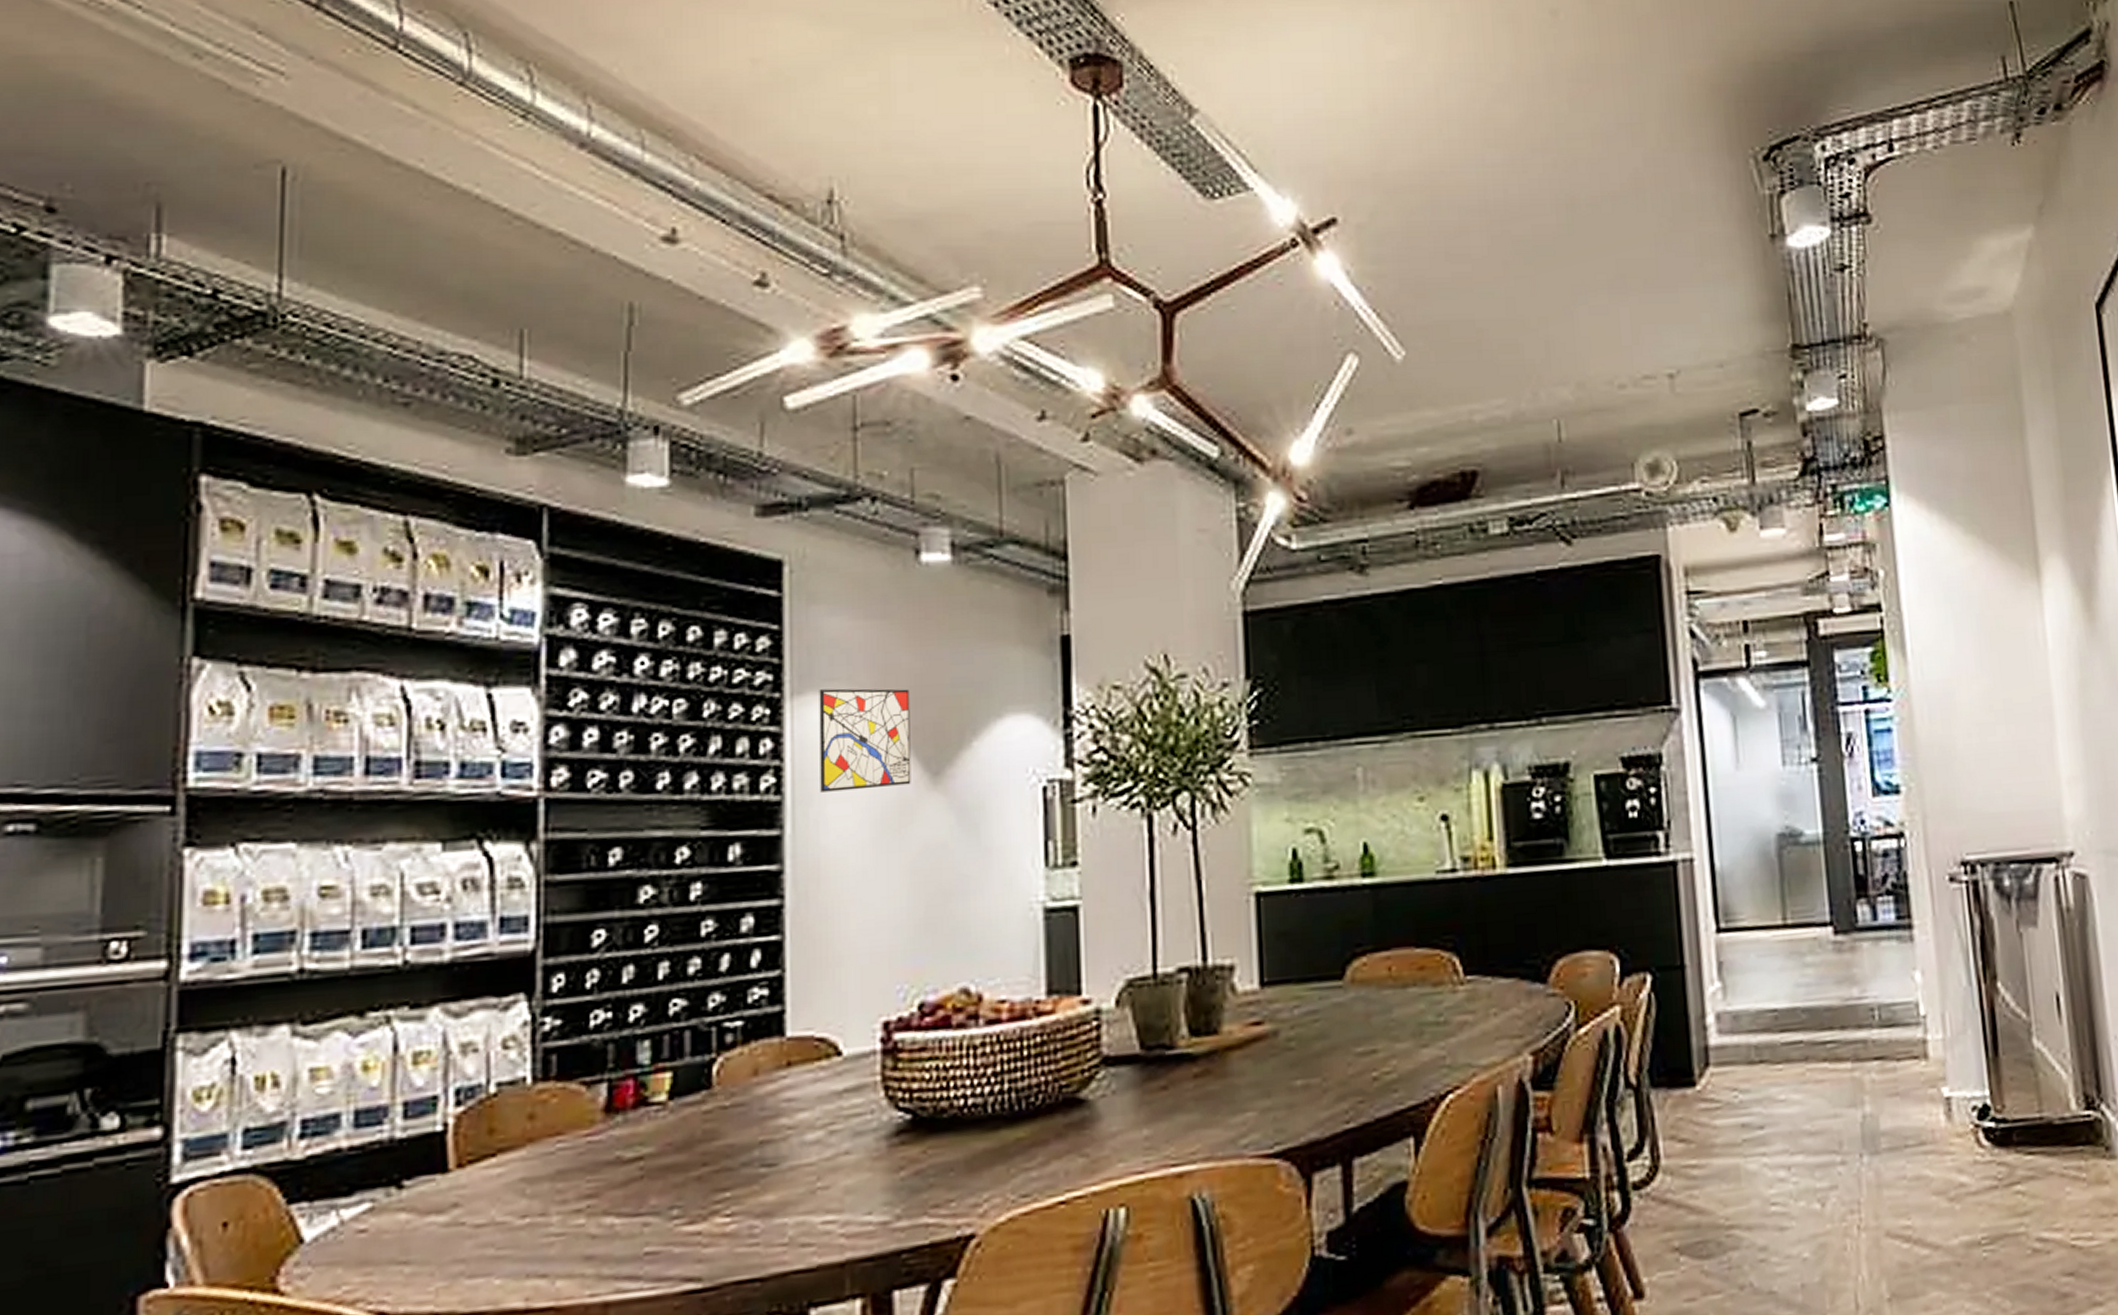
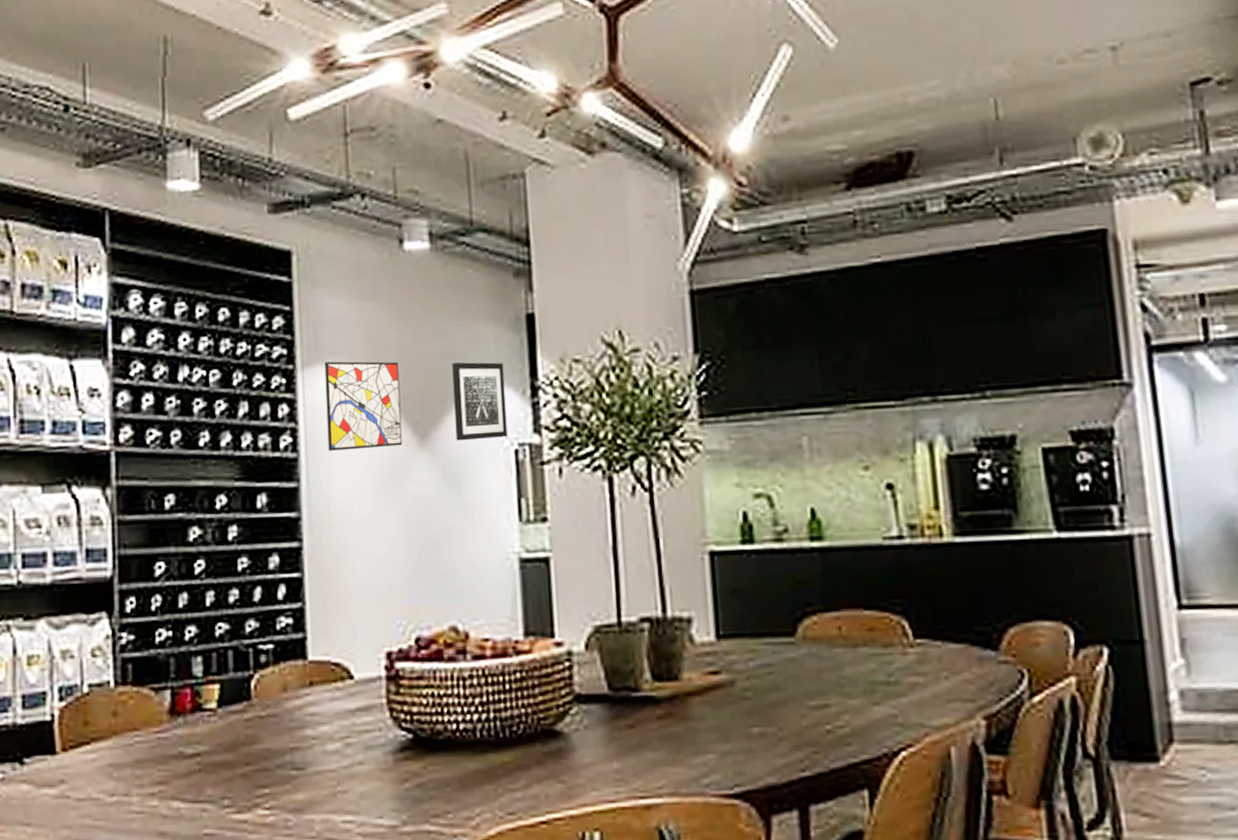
wall art: none [973,689,1035,779] -> present [452,362,508,441]

